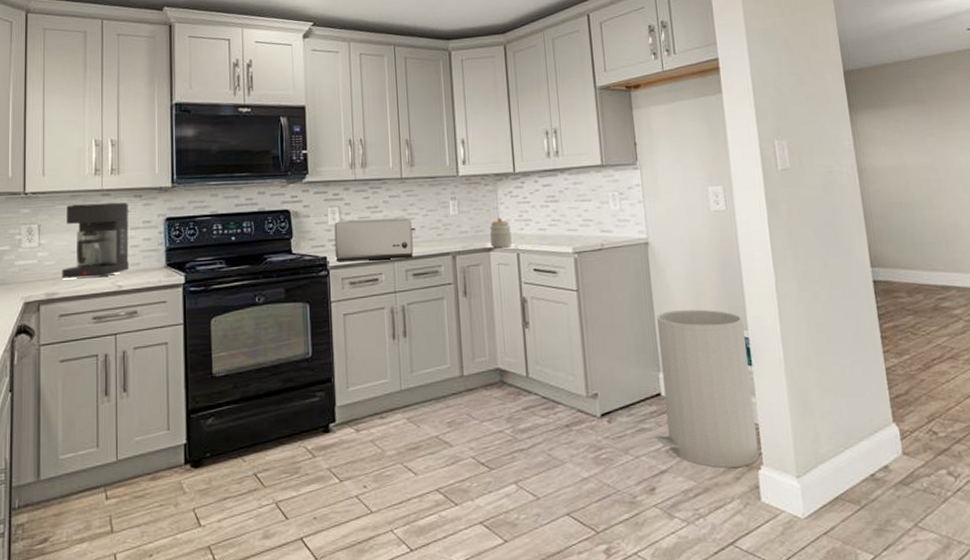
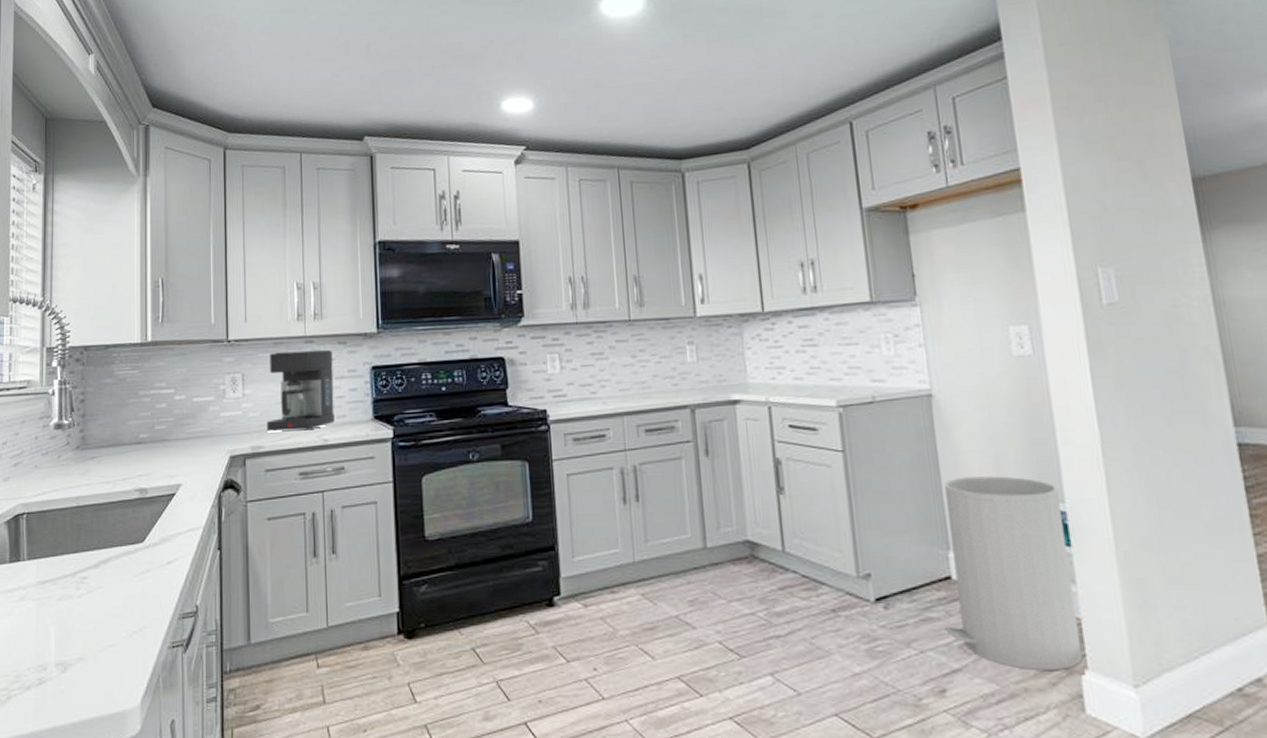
toaster: present [334,217,416,262] -> none [554,364,648,416]
jar: present [489,217,512,248] -> none [734,364,762,401]

